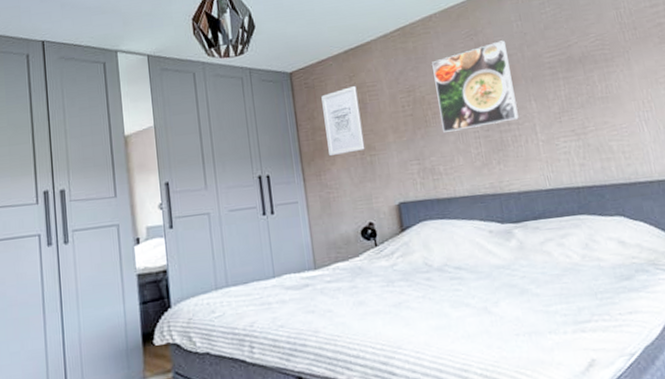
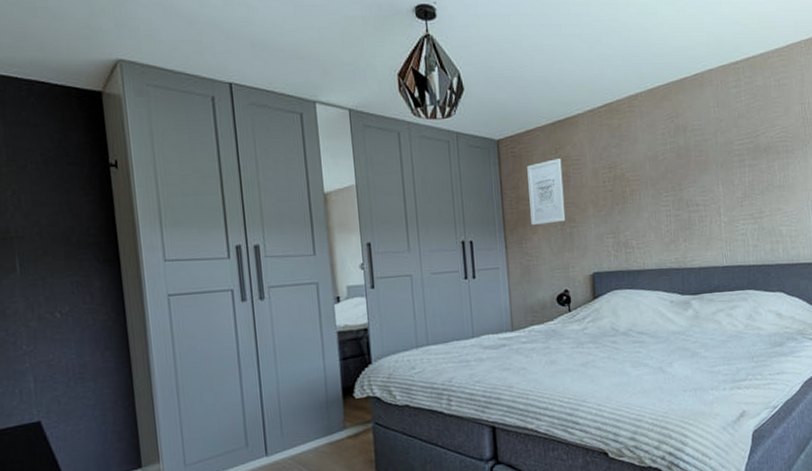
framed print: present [432,40,519,132] -> none [634,125,707,209]

